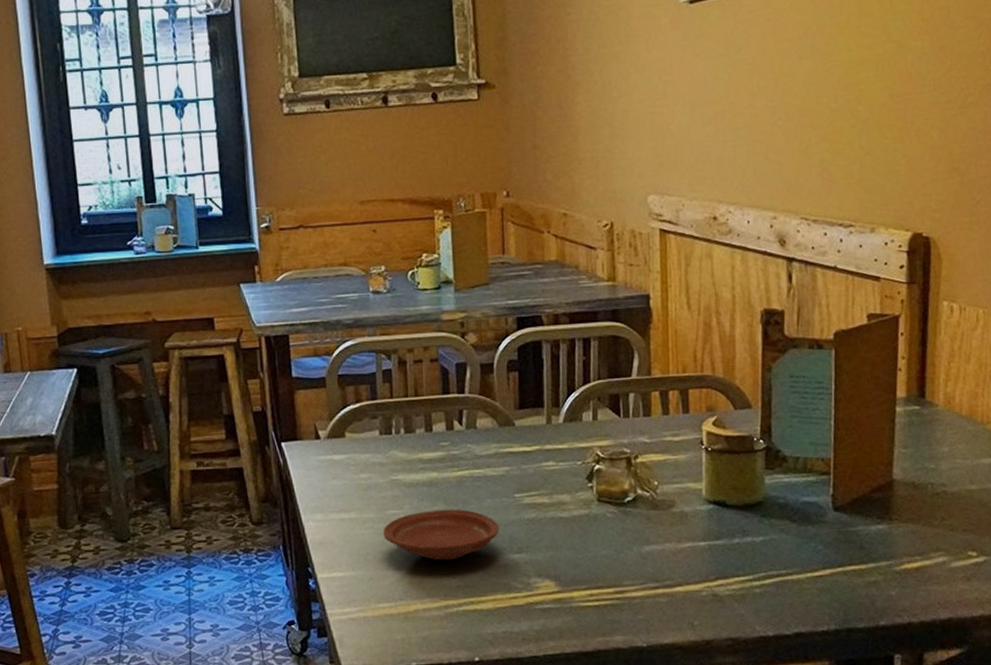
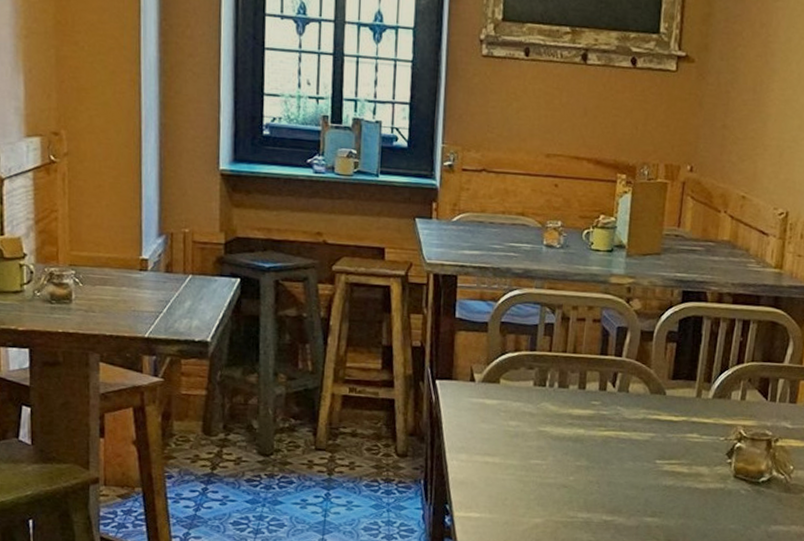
plate: present [383,509,500,561] -> none [524,465,637,516]

